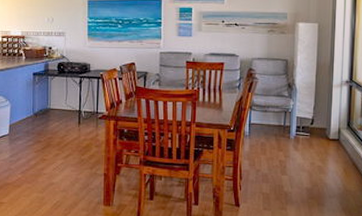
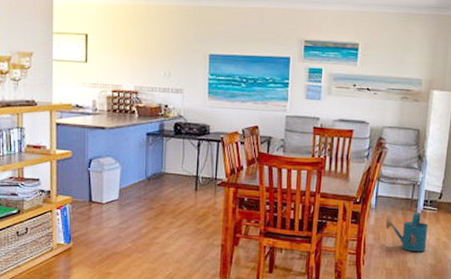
watering can: none [259,138,302,176] -> present [385,212,429,251]

